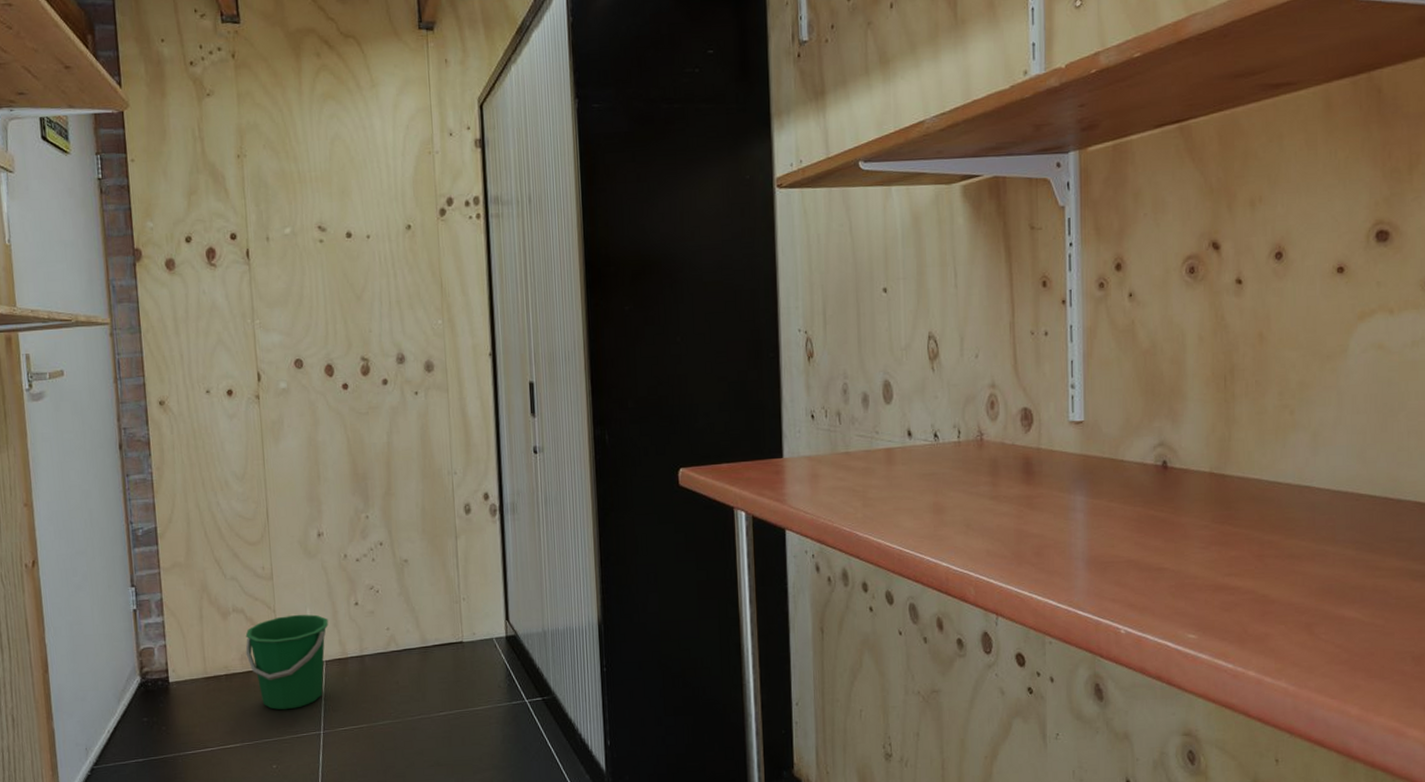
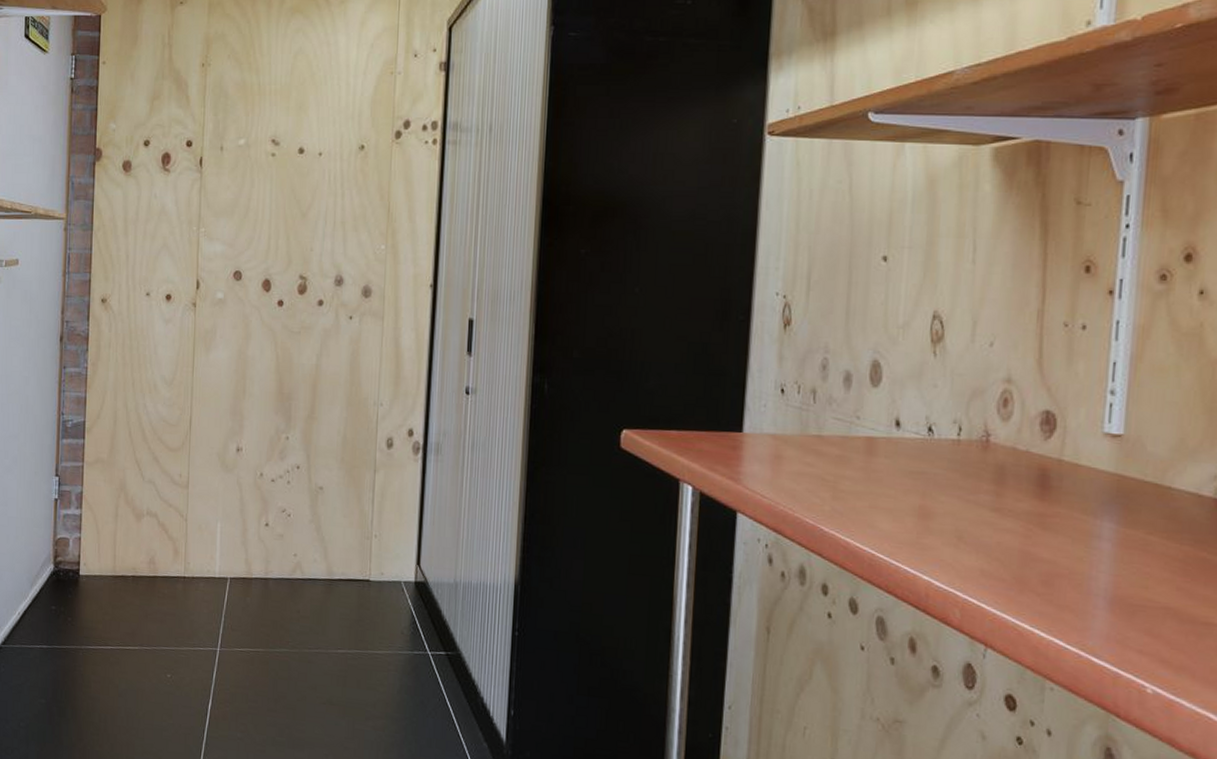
bucket: present [245,614,329,710] -> none [154,526,237,622]

